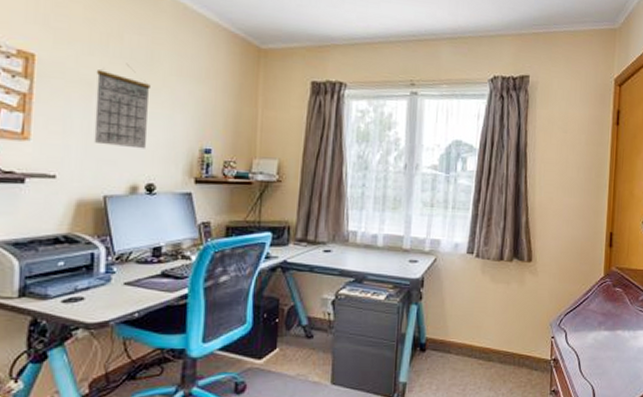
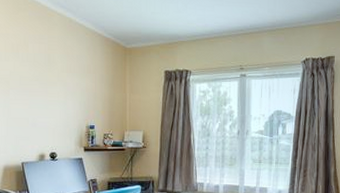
calendar: present [94,63,151,149] -> none [11,65,49,128]

